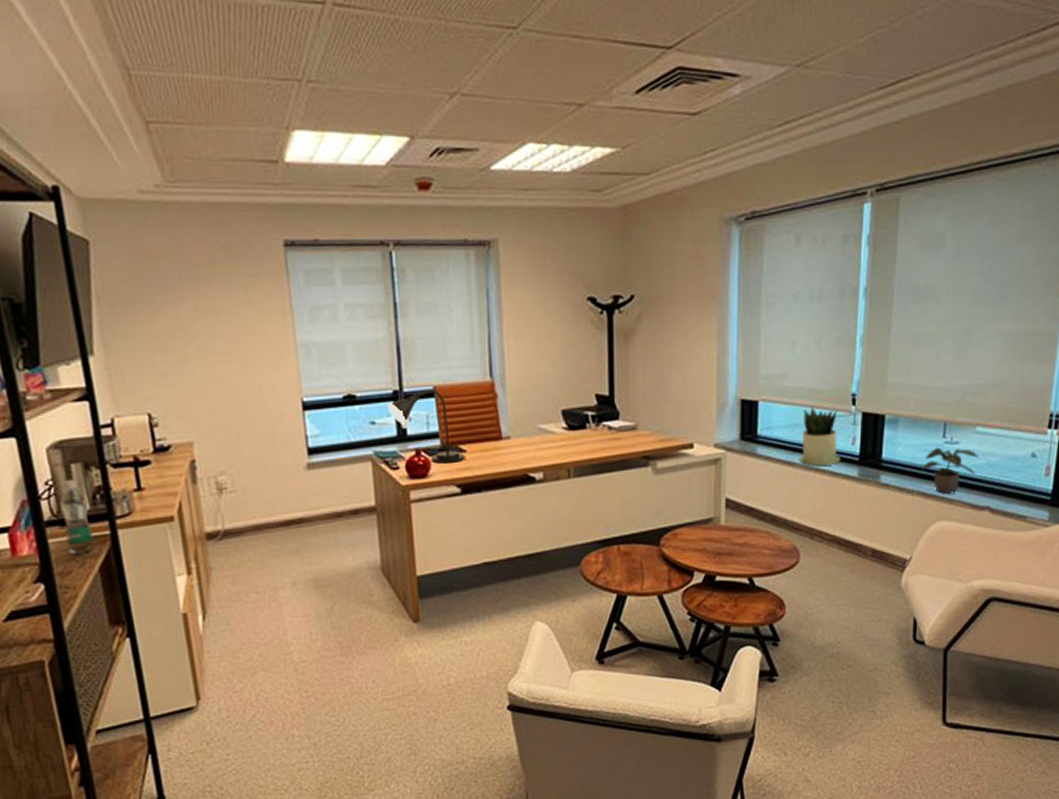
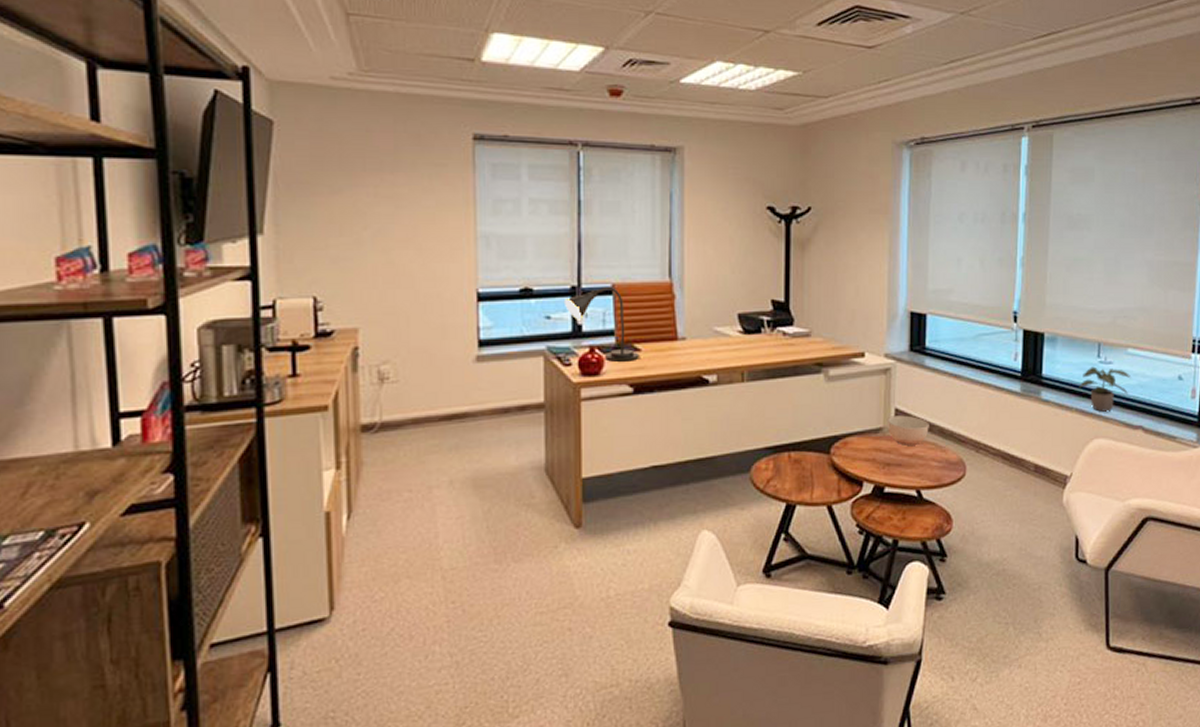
bottle: present [60,479,95,556] -> none [205,361,237,445]
bowl: none [717,504,761,536] -> present [886,415,929,447]
planter: present [799,406,840,467] -> none [965,321,1003,381]

